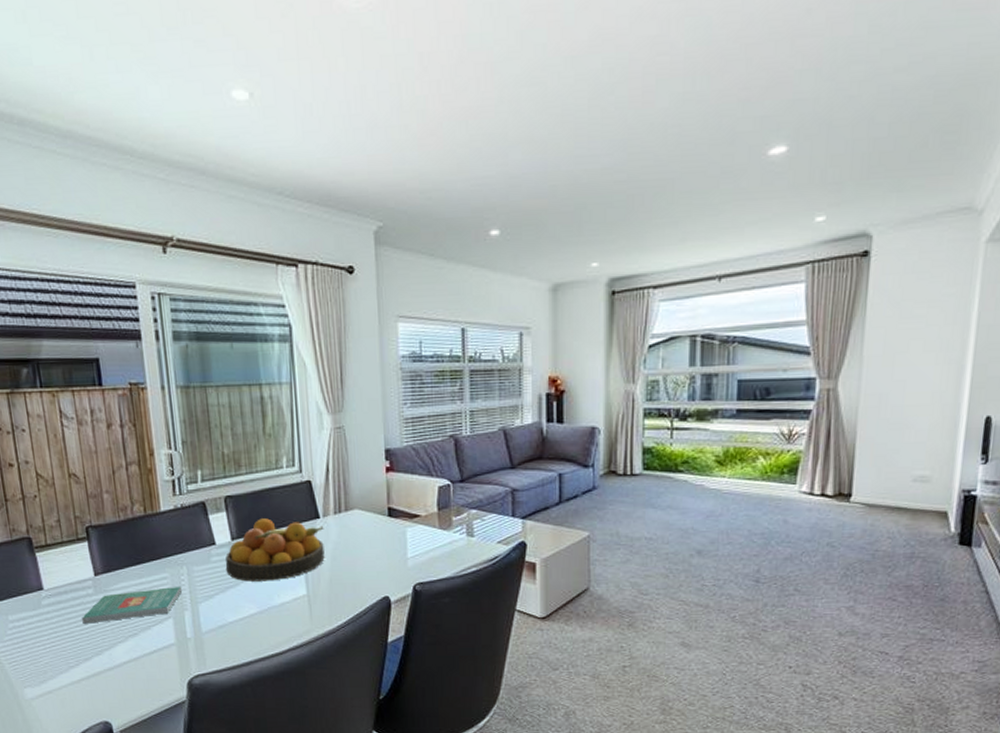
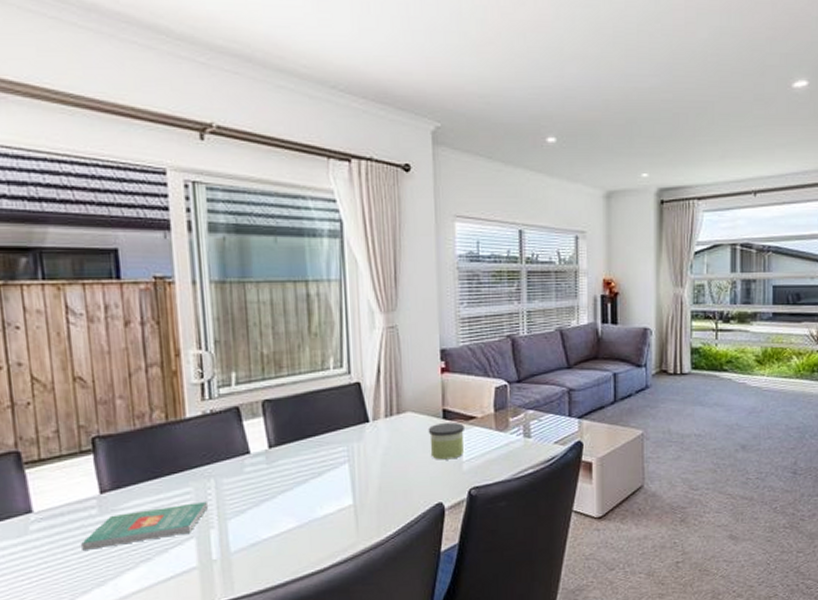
fruit bowl: present [226,518,325,582] -> none [261,423,374,493]
candle: none [374,519,409,556] -> present [428,422,464,460]

